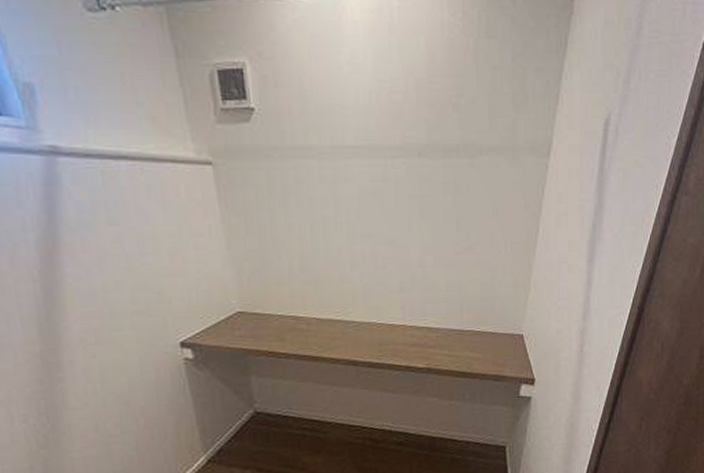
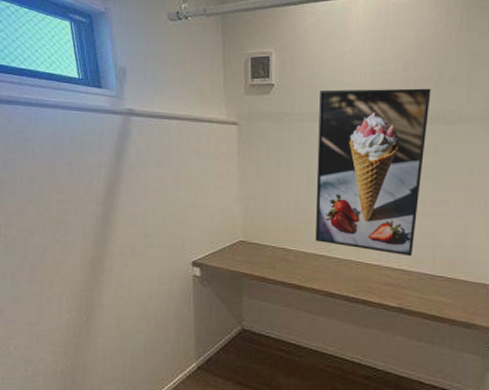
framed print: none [315,112,449,313] -> present [315,88,431,257]

